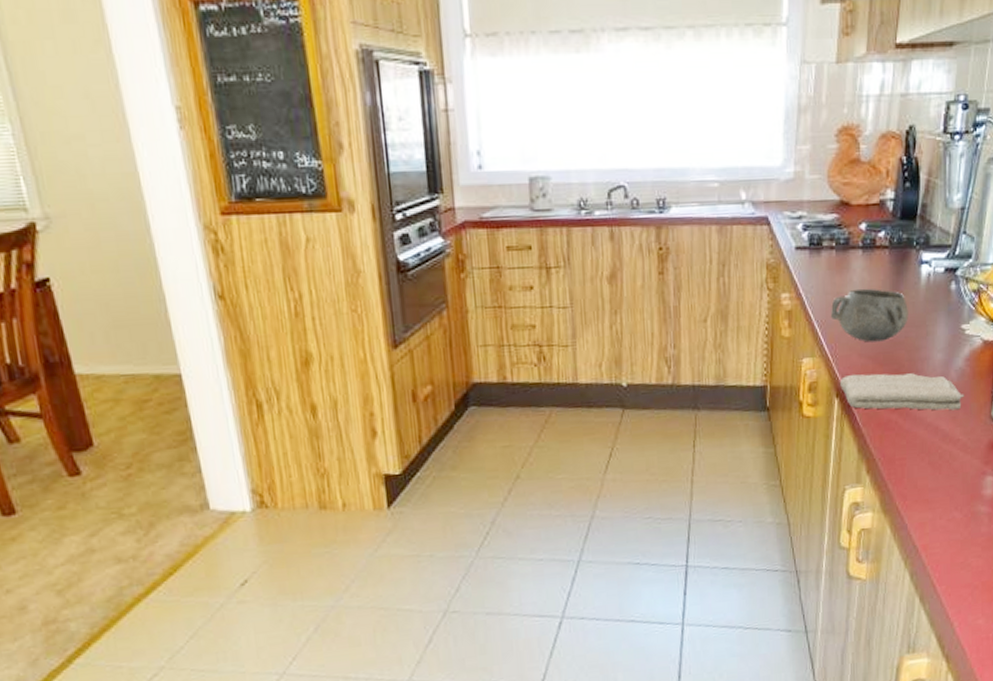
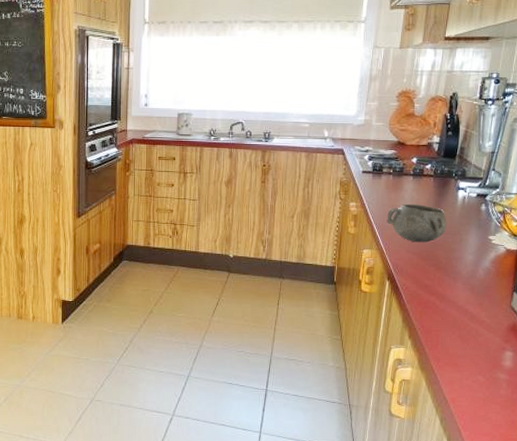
washcloth: present [840,373,965,411] -> none [391,264,490,299]

